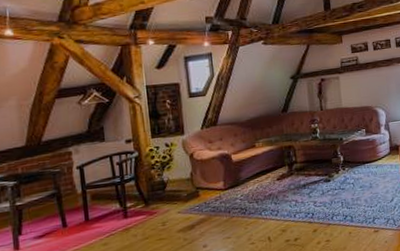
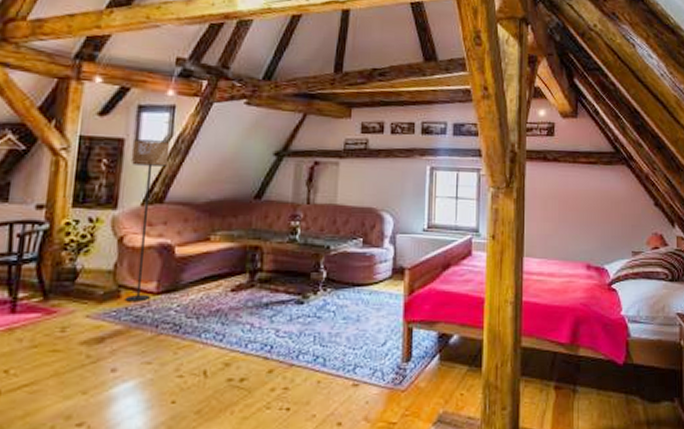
floor lamp: none [186,80,220,199] -> present [124,139,170,302]

